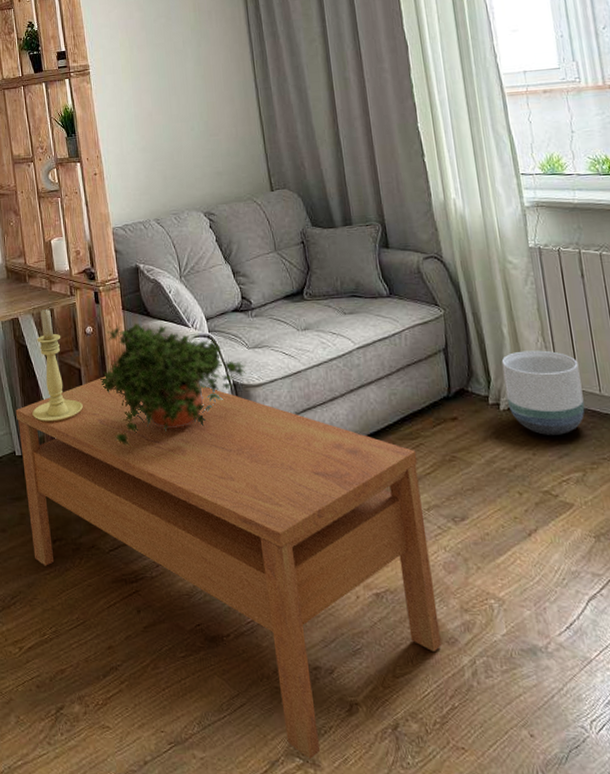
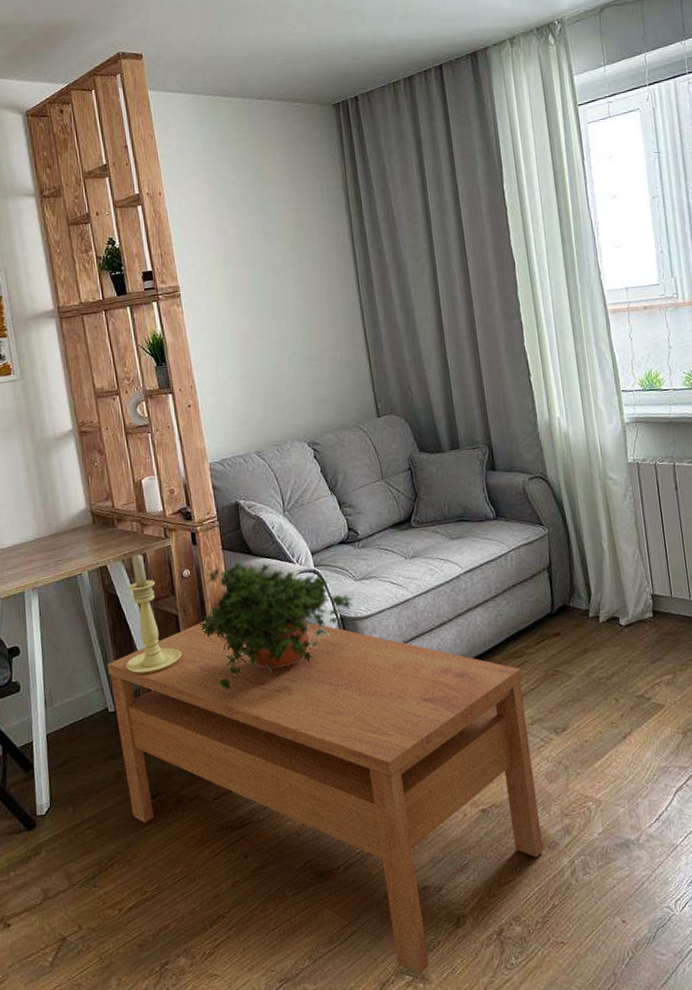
planter: present [501,350,585,435] -> none [601,562,676,643]

